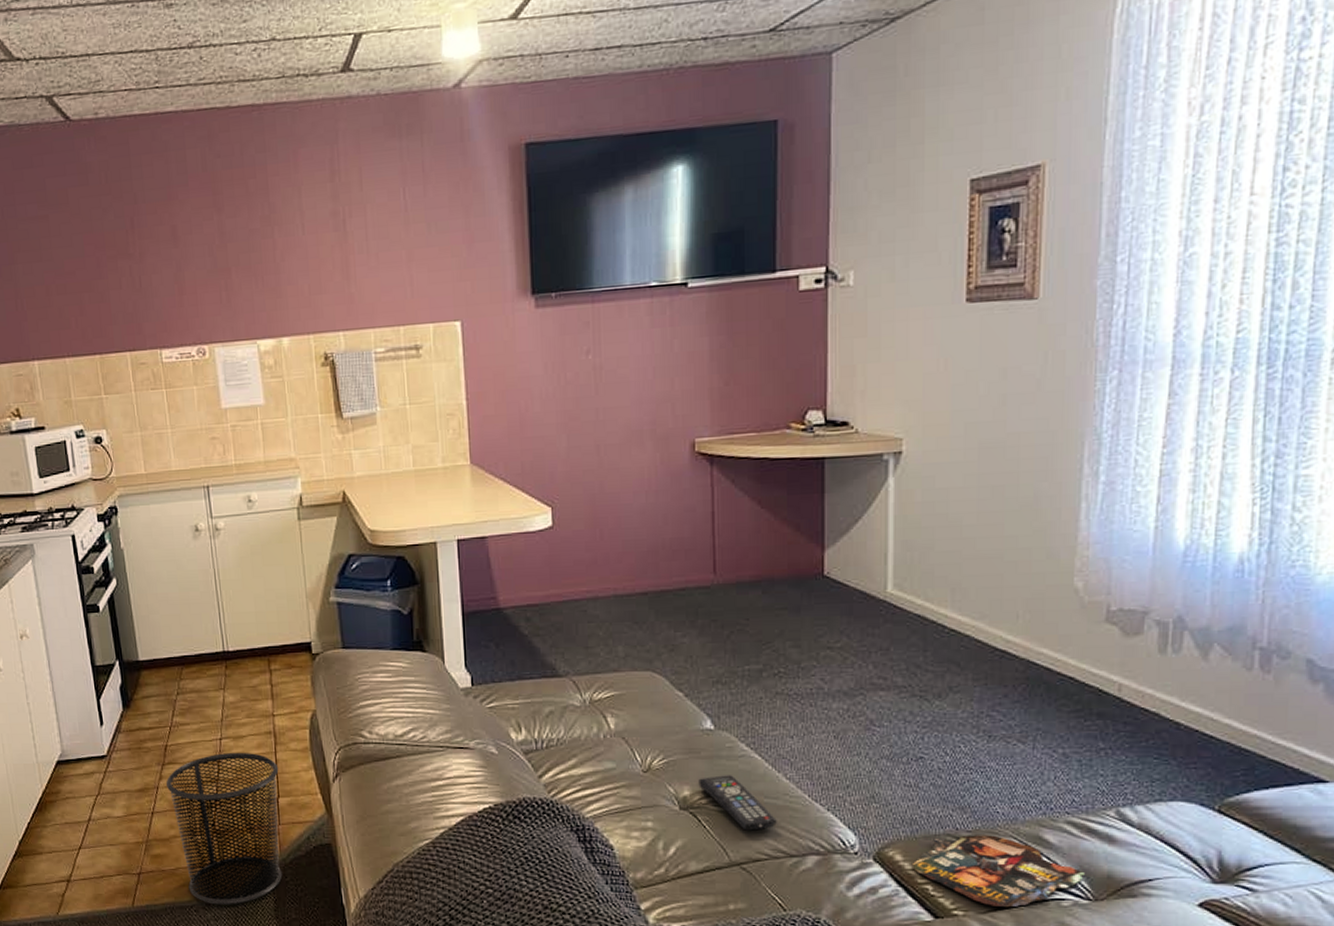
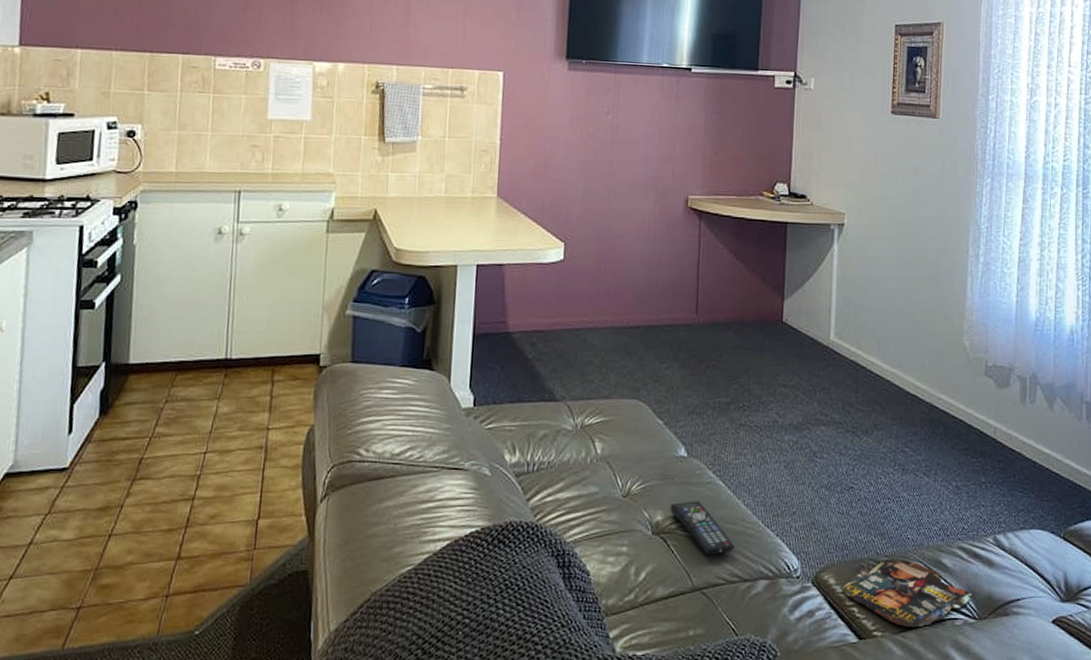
waste bin: present [166,752,283,905] -> none [132,467,264,644]

